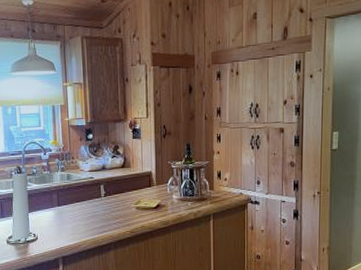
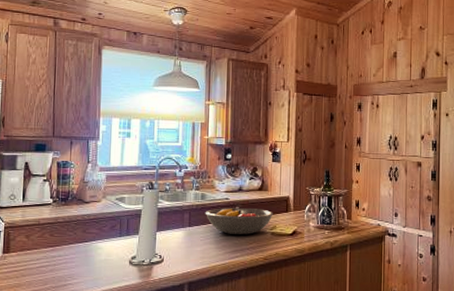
fruit bowl: none [72,185,137,211] -> present [205,208,273,235]

